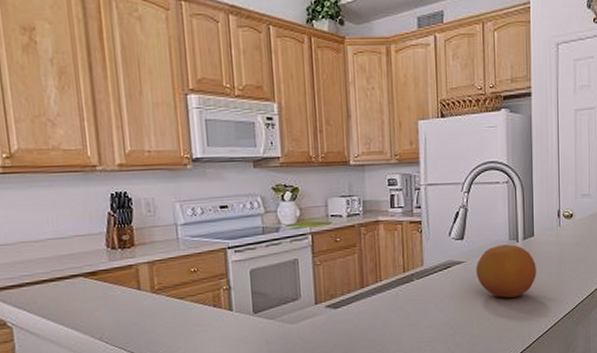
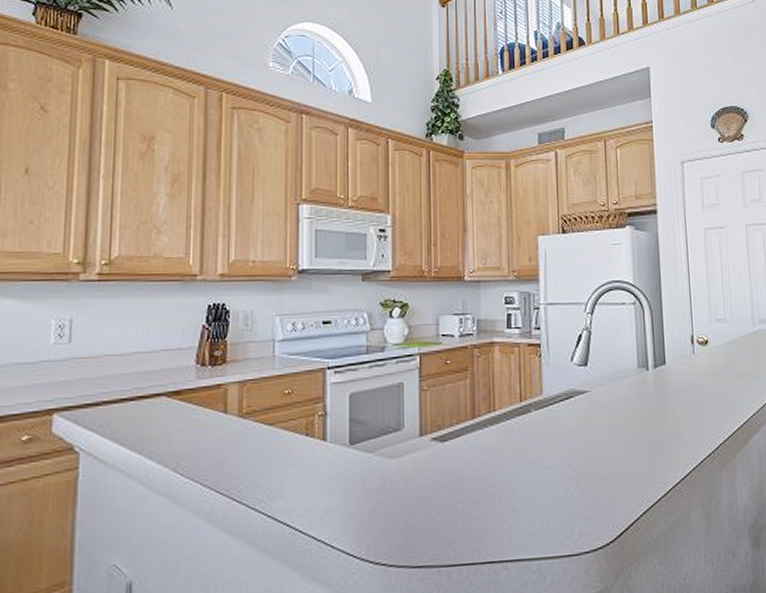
fruit: present [475,244,536,298] -> none [601,373,670,435]

